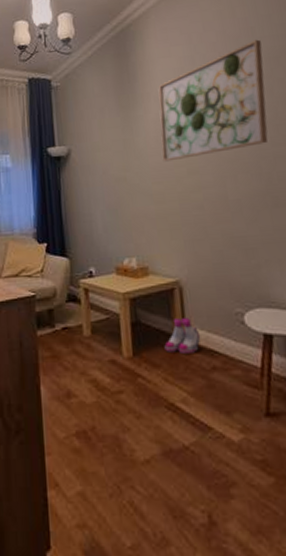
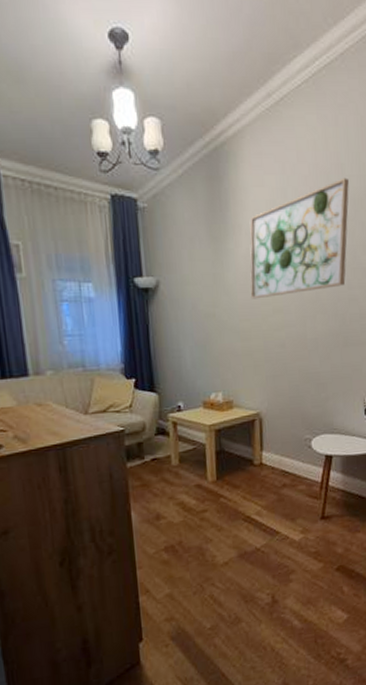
boots: present [164,318,201,353] -> none [244,445,275,475]

